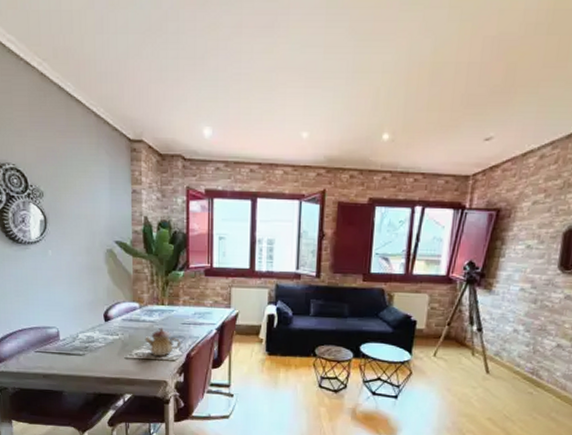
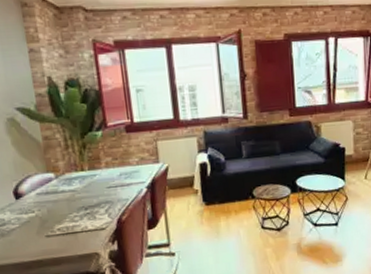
teapot: present [145,327,181,357] -> none [66,195,110,228]

